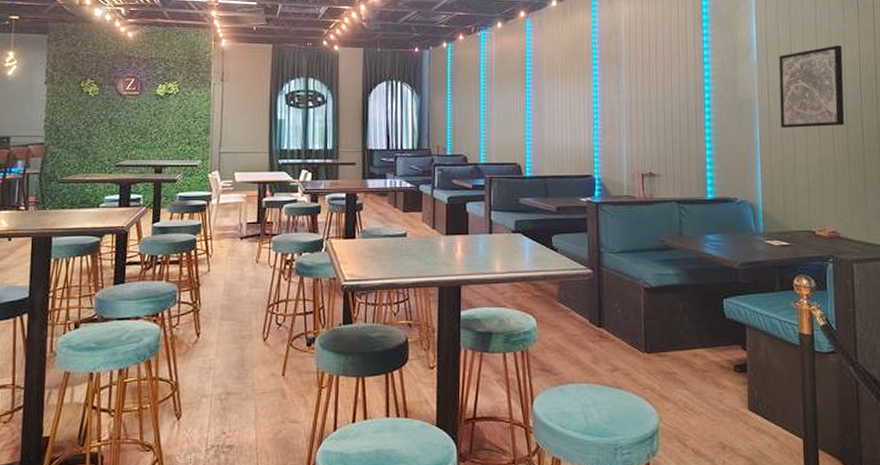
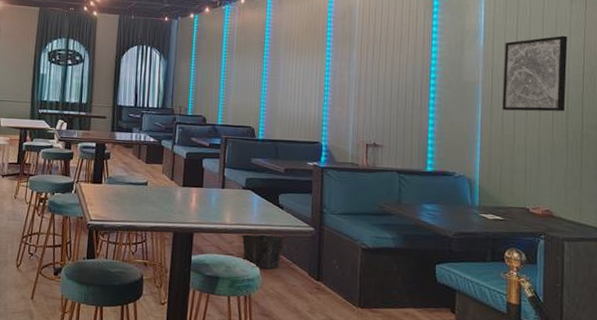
waste bin: none [514,280,562,318] -> present [241,232,285,269]

